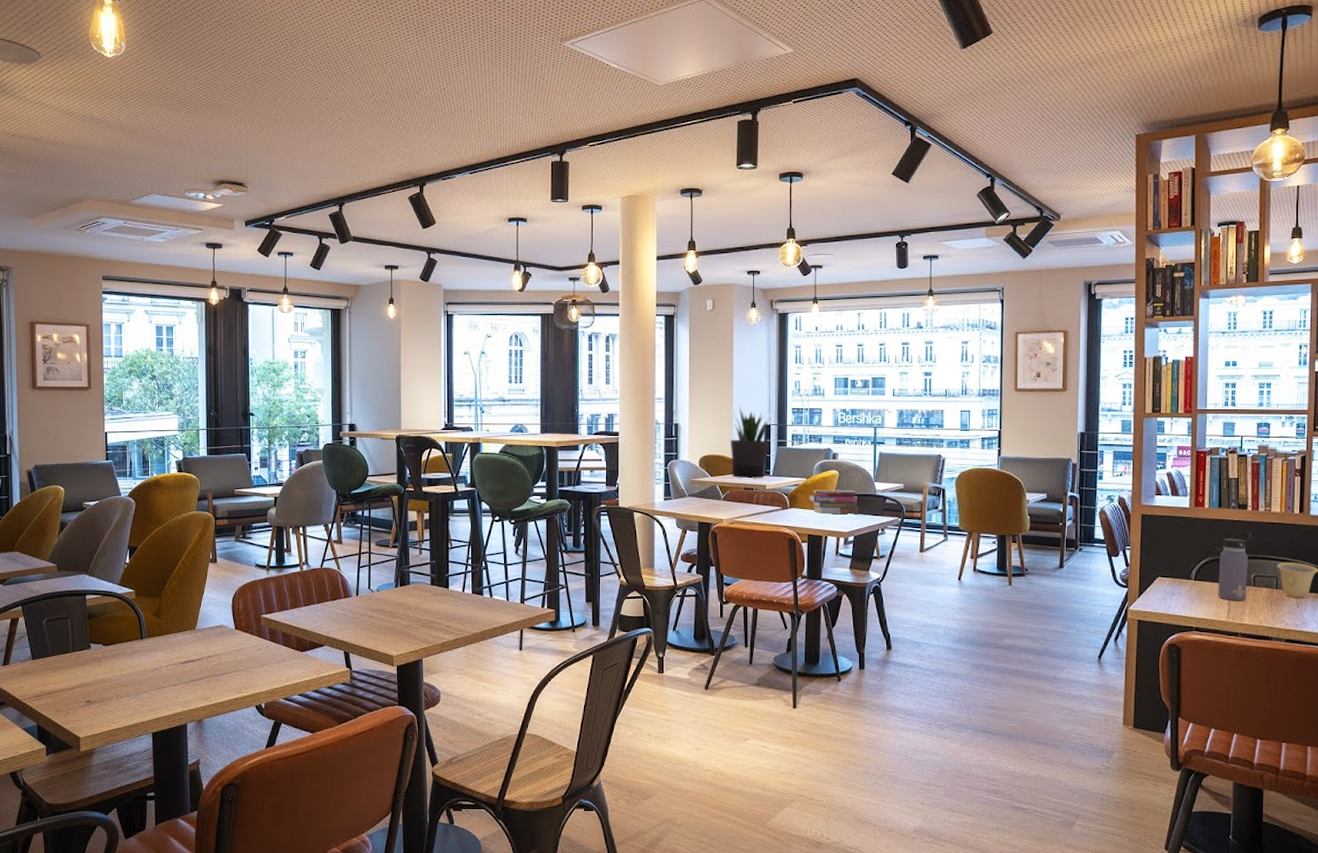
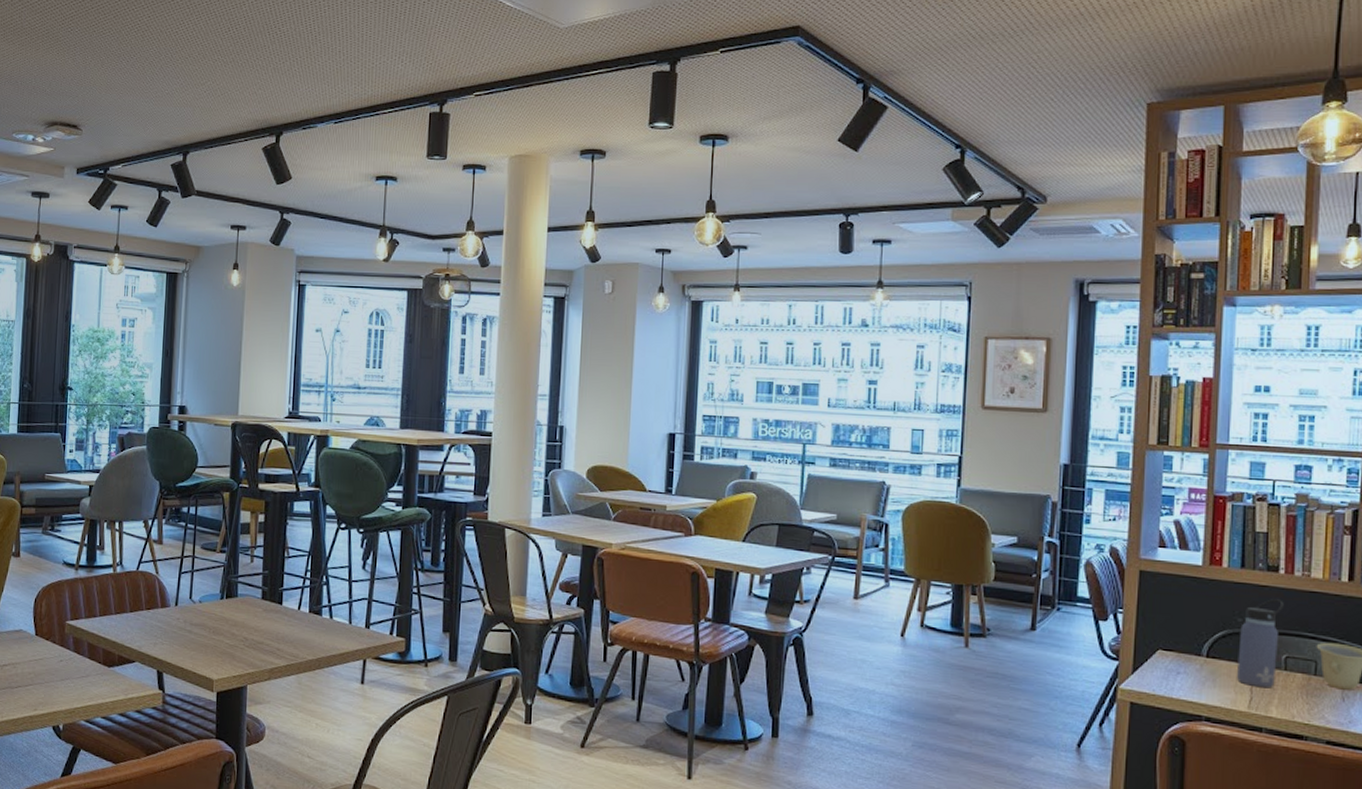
planter: present [730,406,769,479] -> none [625,409,674,498]
books: present [809,489,859,515] -> none [718,514,780,548]

